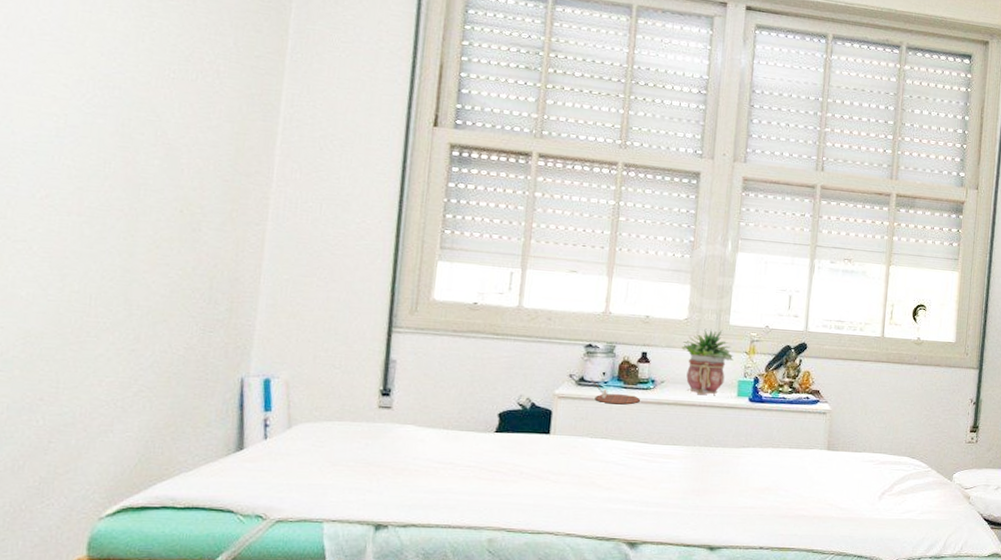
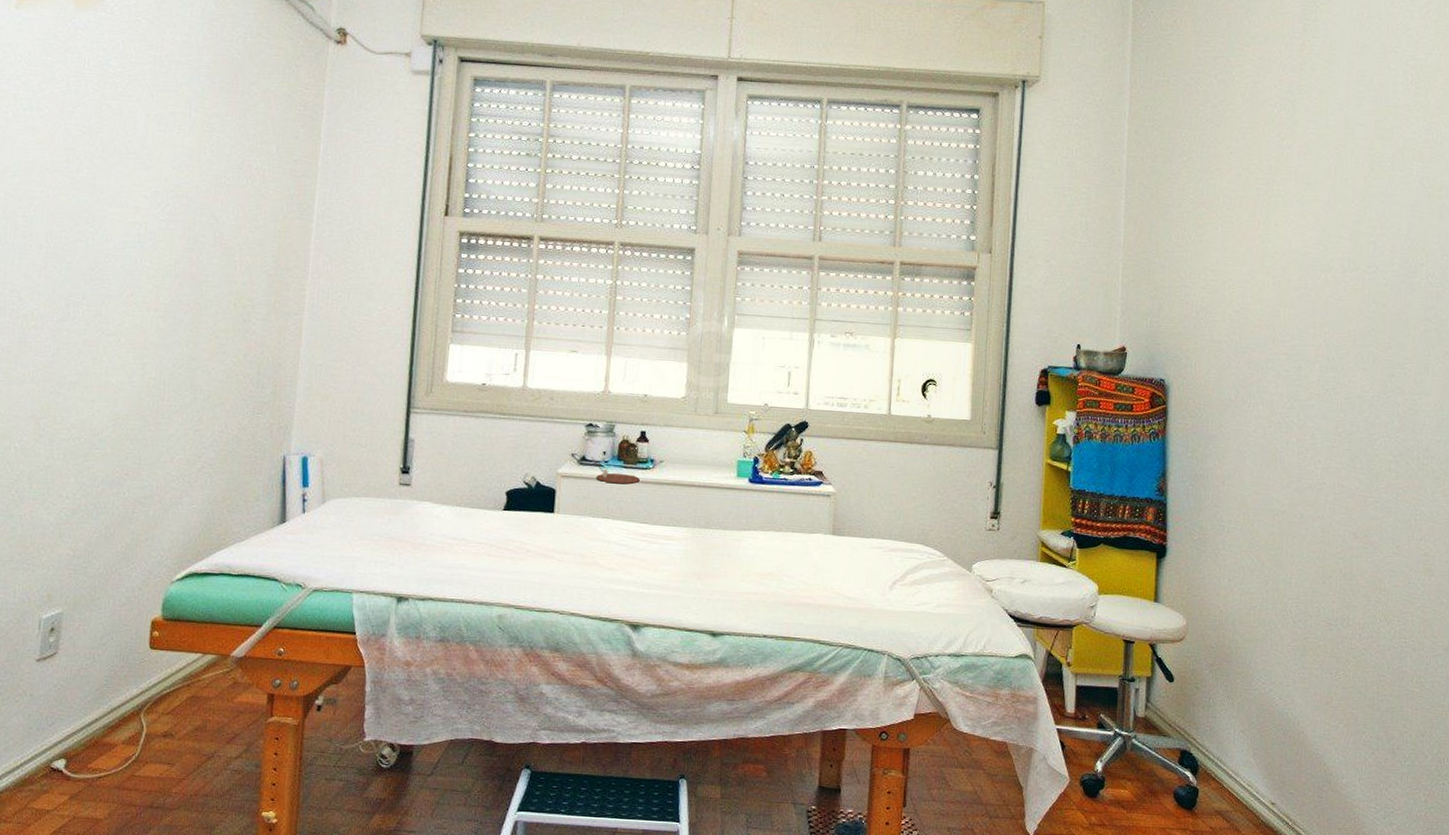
potted plant: present [681,330,734,396] -> none [680,408,733,476]

